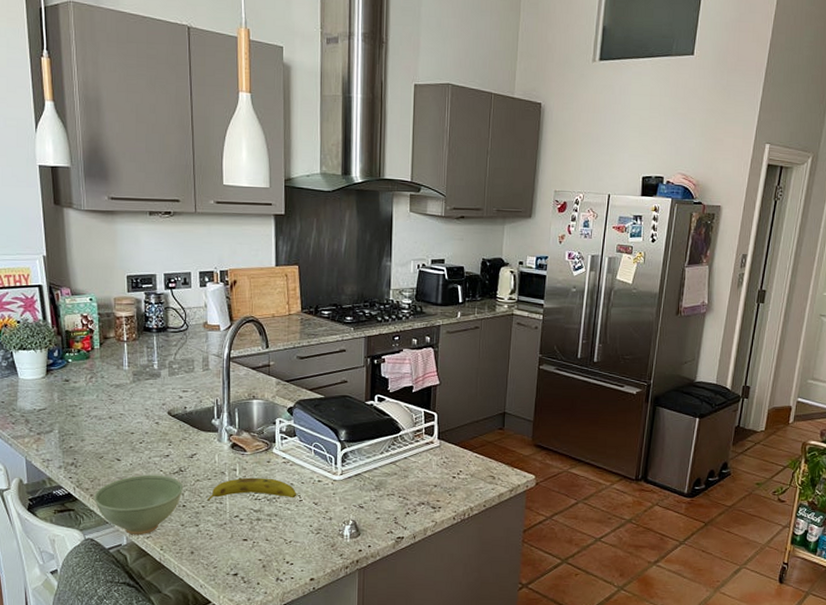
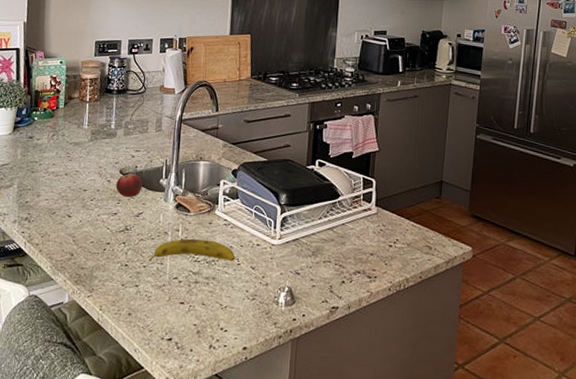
bowl: present [93,474,184,535] -> none [41,232,128,294]
fruit: none [165,414,193,439] -> present [116,173,142,198]

